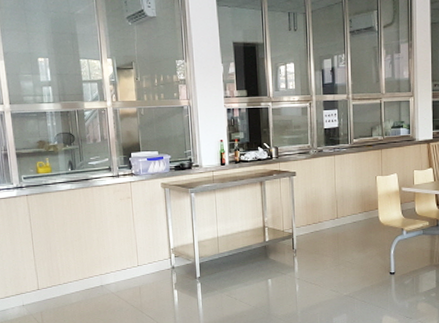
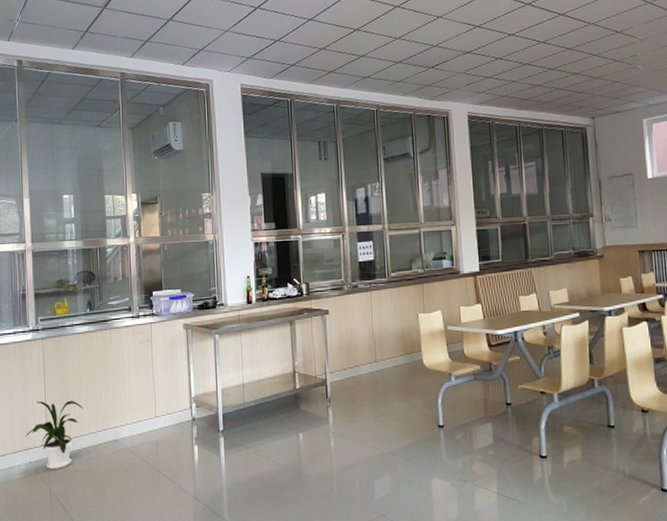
house plant: none [17,251,71,312] -> present [25,400,84,470]

